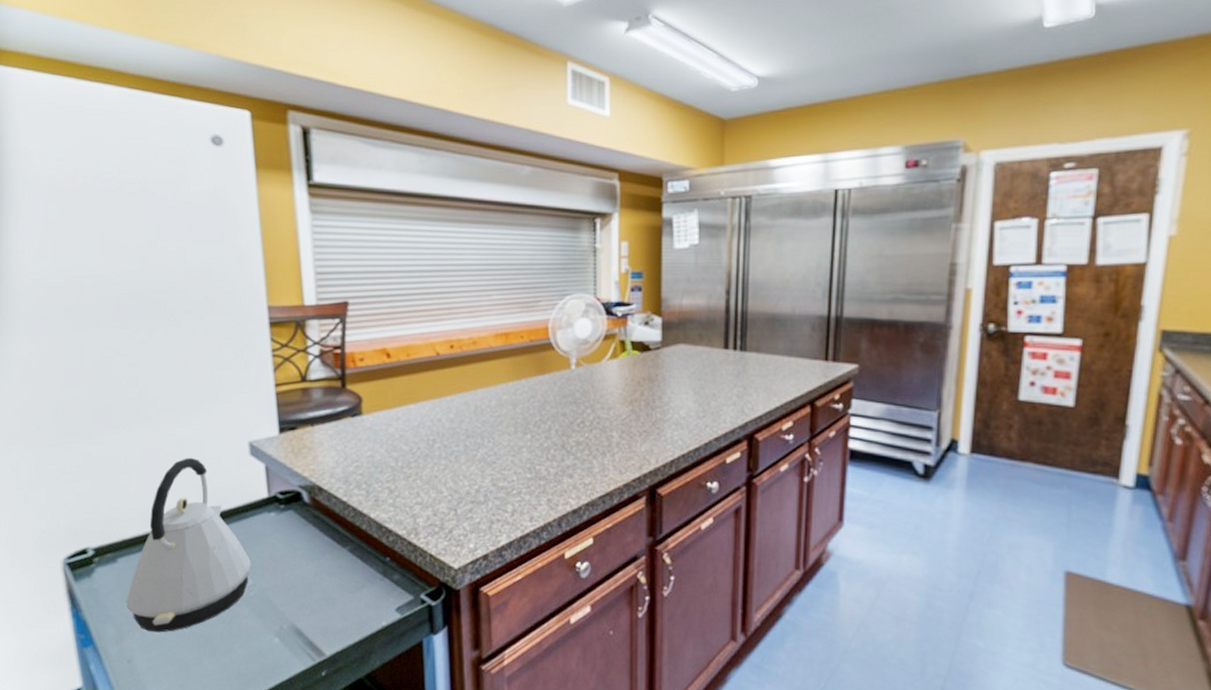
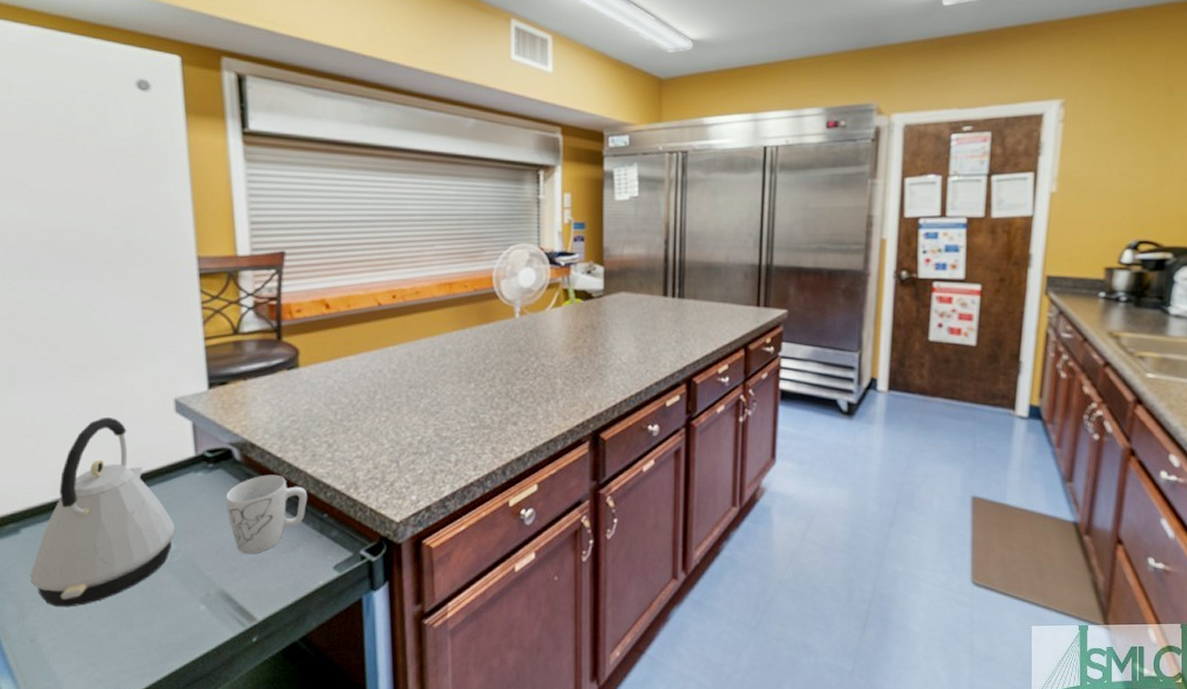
mug: none [296,517,371,593] -> present [225,474,308,555]

